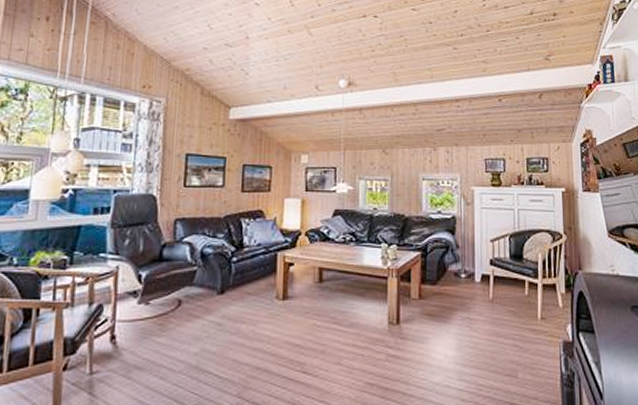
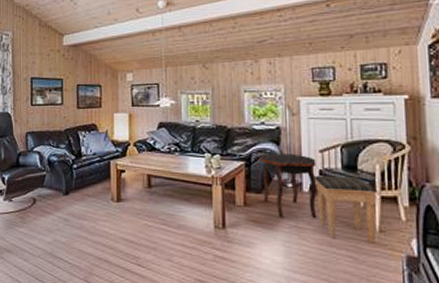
side table: none [434,243,488,310] -> present [258,153,317,219]
footstool: none [485,265,540,331] -> present [314,175,378,244]

